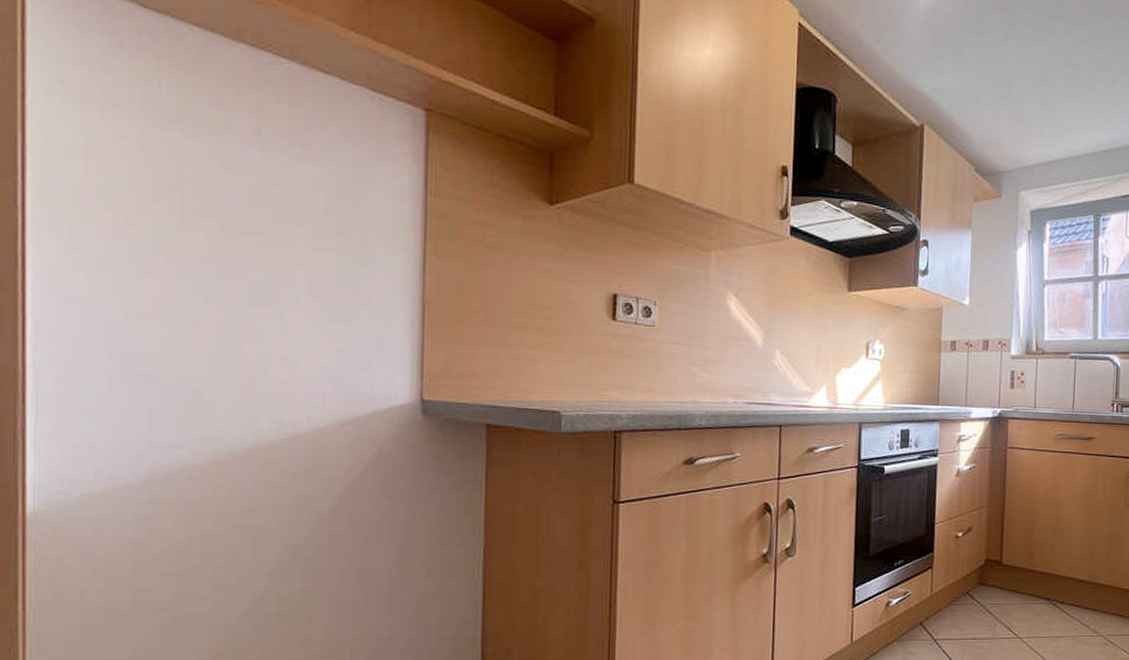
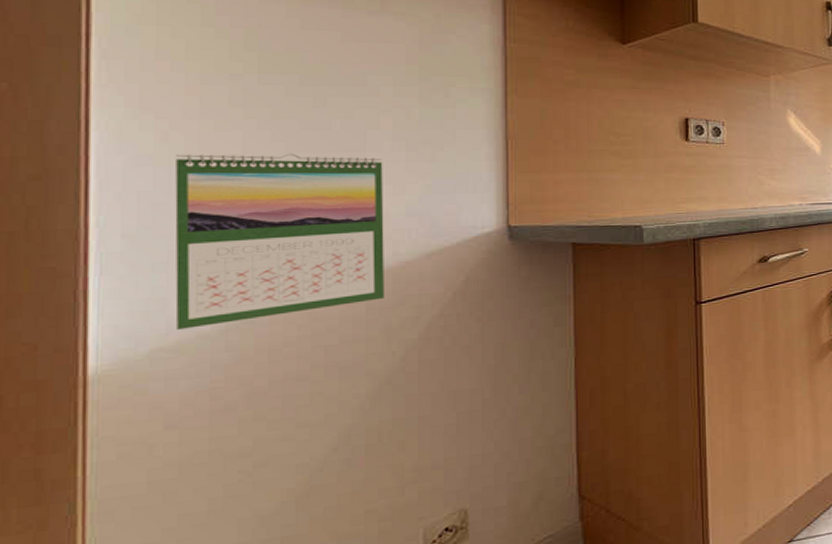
calendar: none [102,298,299,478] -> present [175,153,384,331]

